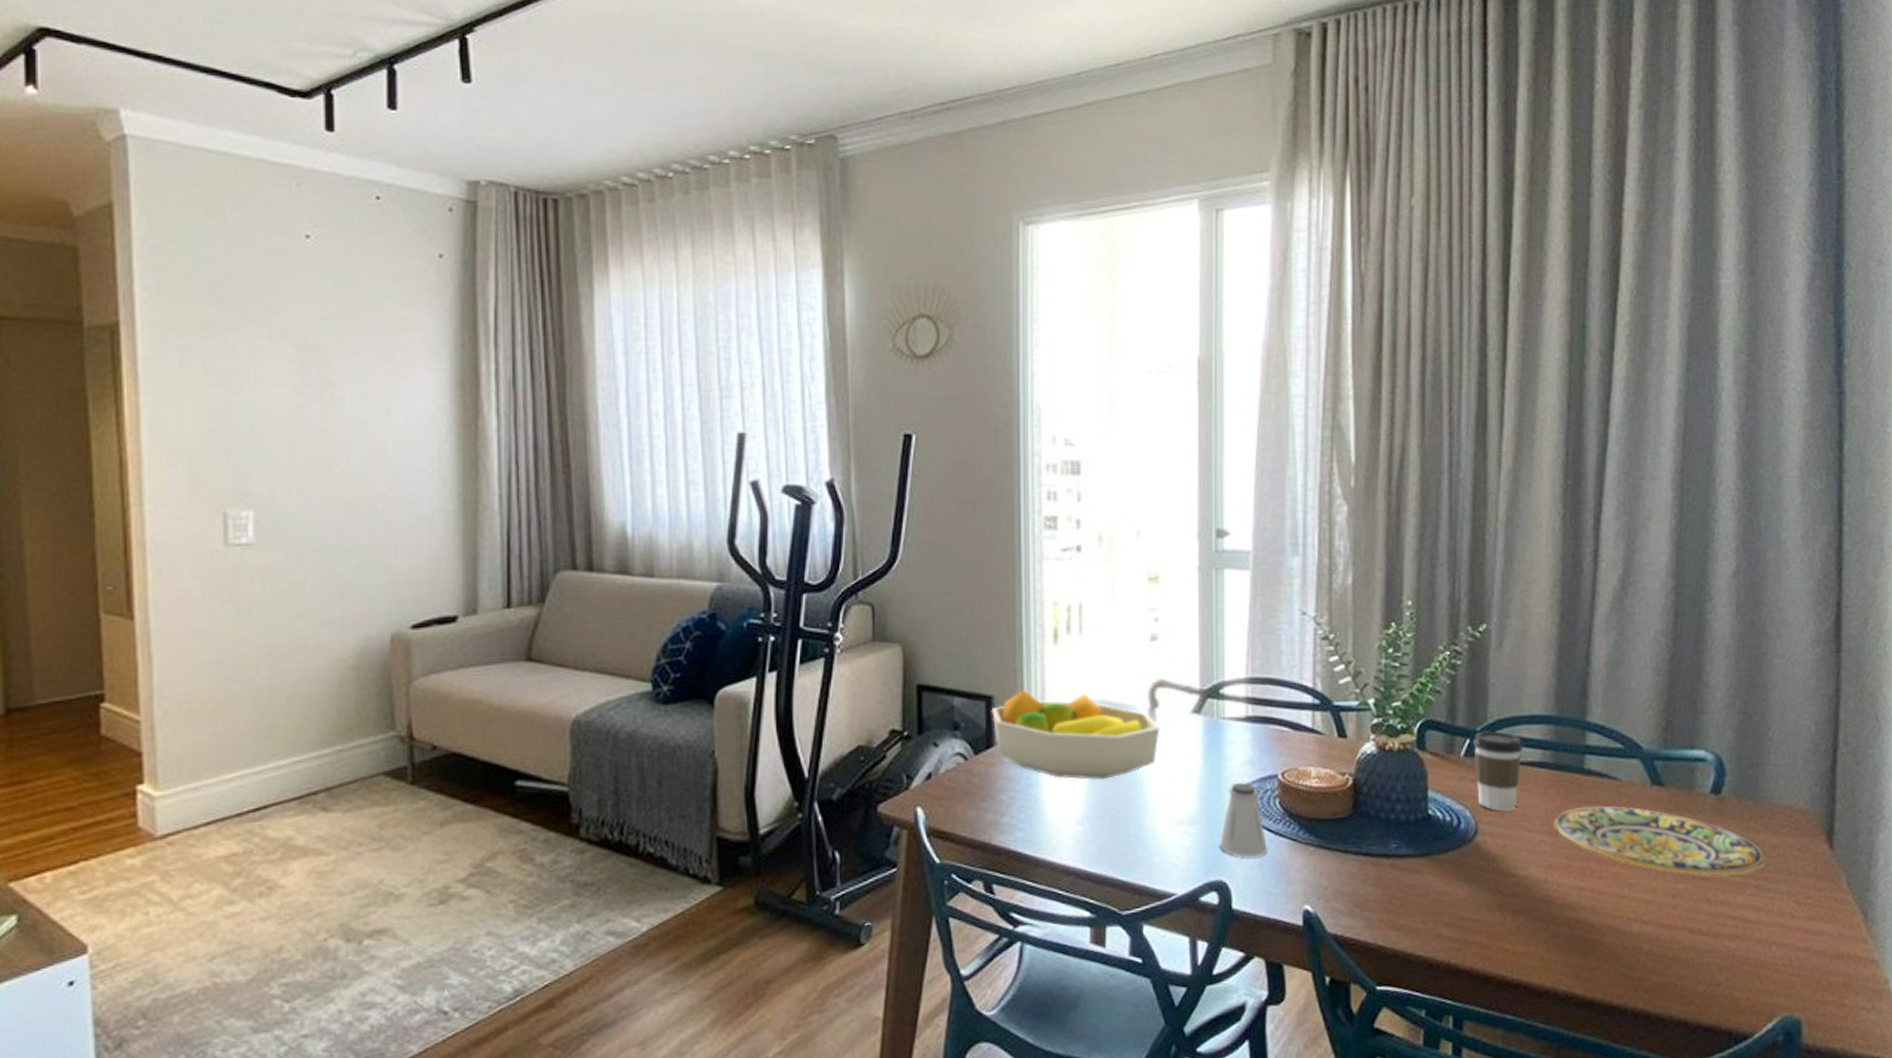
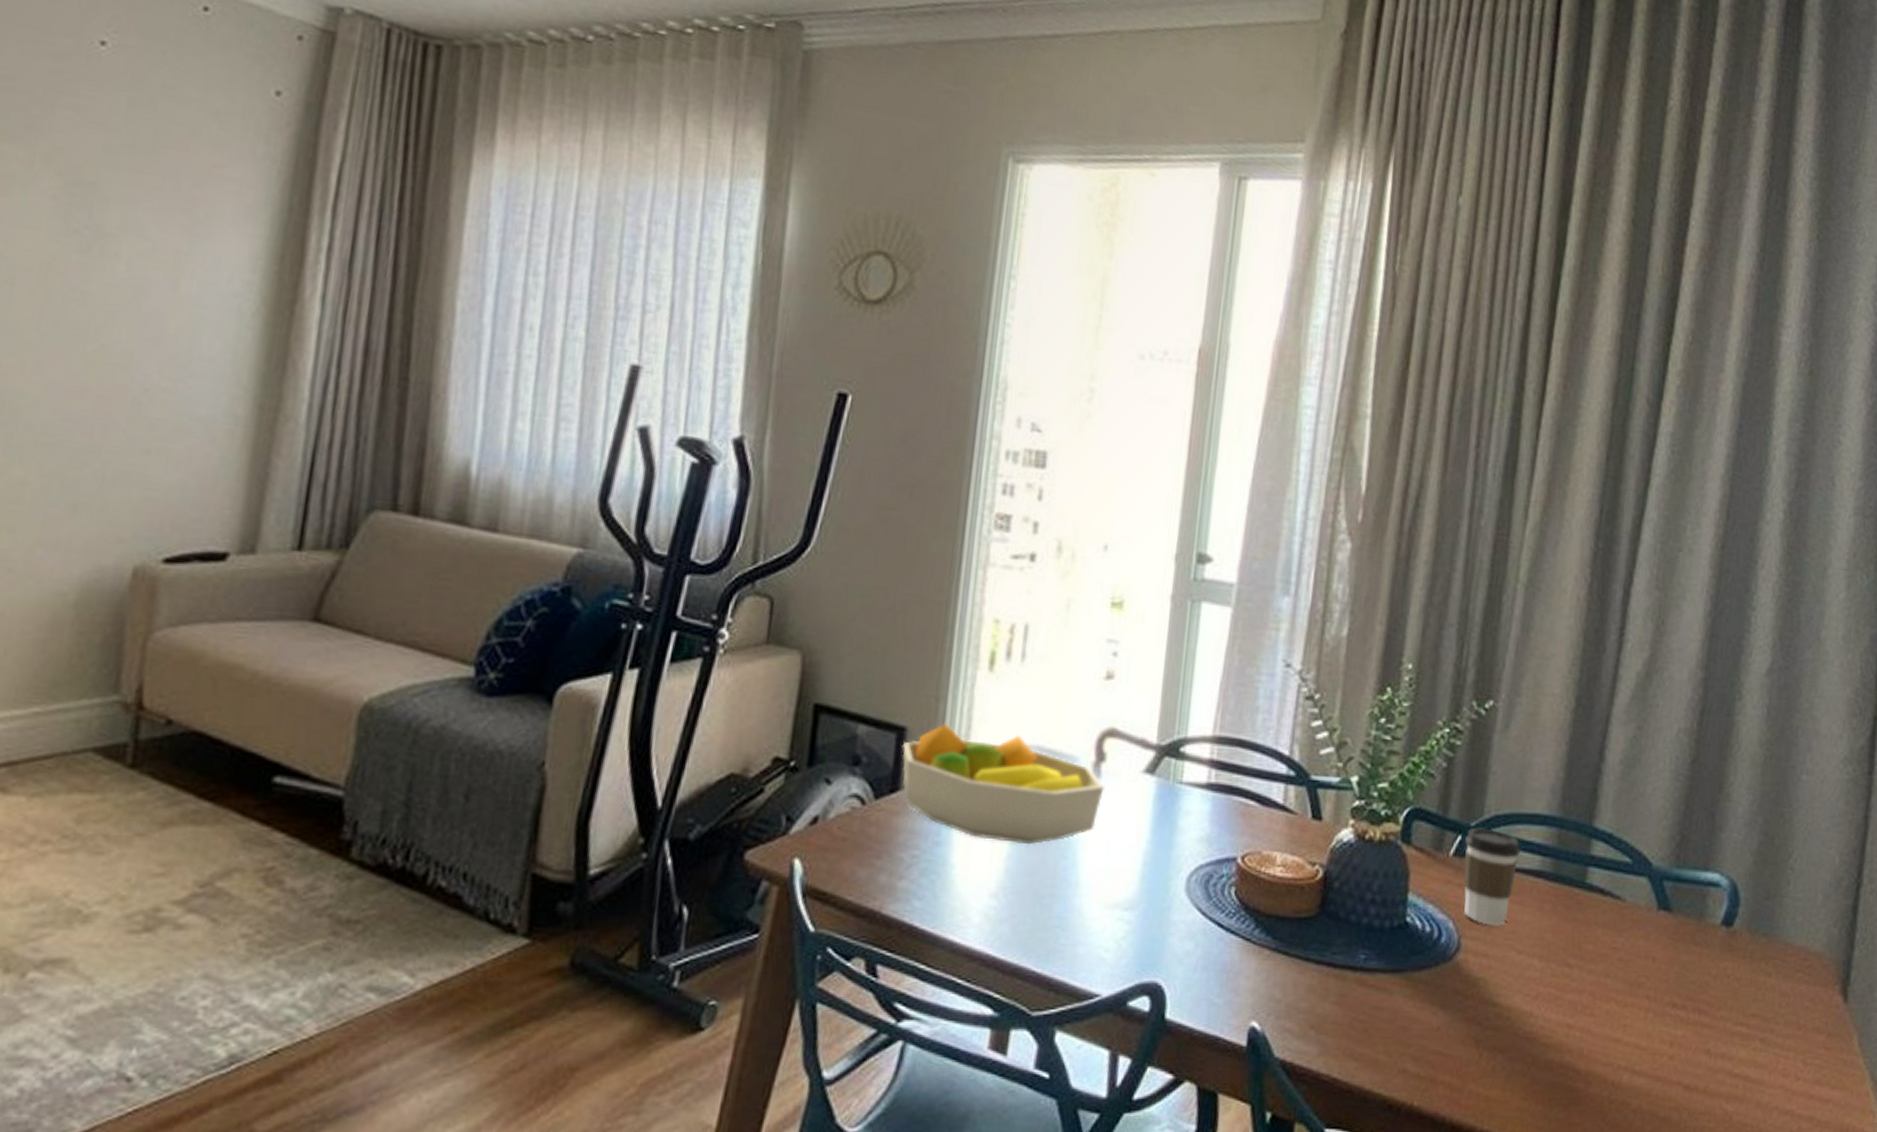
saltshaker: present [1219,782,1268,858] -> none [1158,862,1216,957]
plate: present [1553,806,1767,876] -> none [1546,928,1776,1024]

